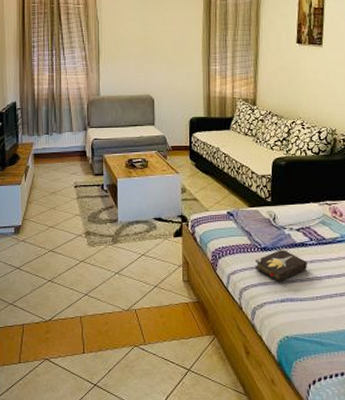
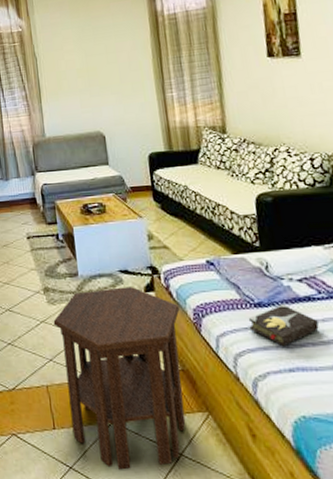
side table: none [91,232,201,385] -> present [53,287,186,470]

